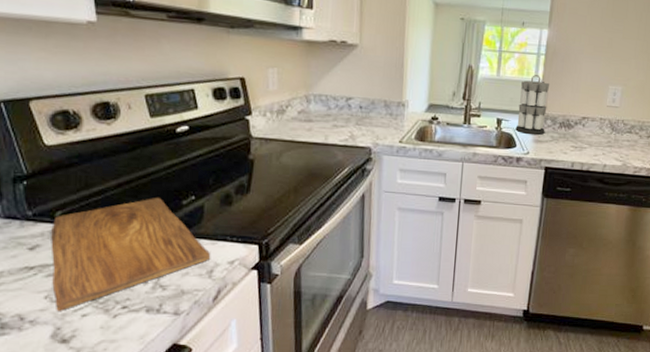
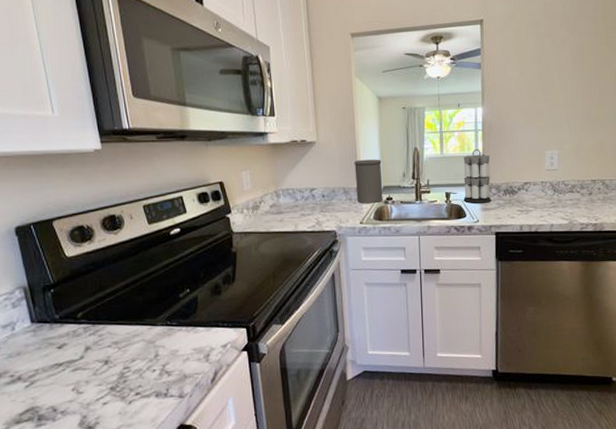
cutting board: present [51,197,210,311] -> none [75,292,206,401]
canister: none [398,71,431,122] -> present [354,159,383,204]

